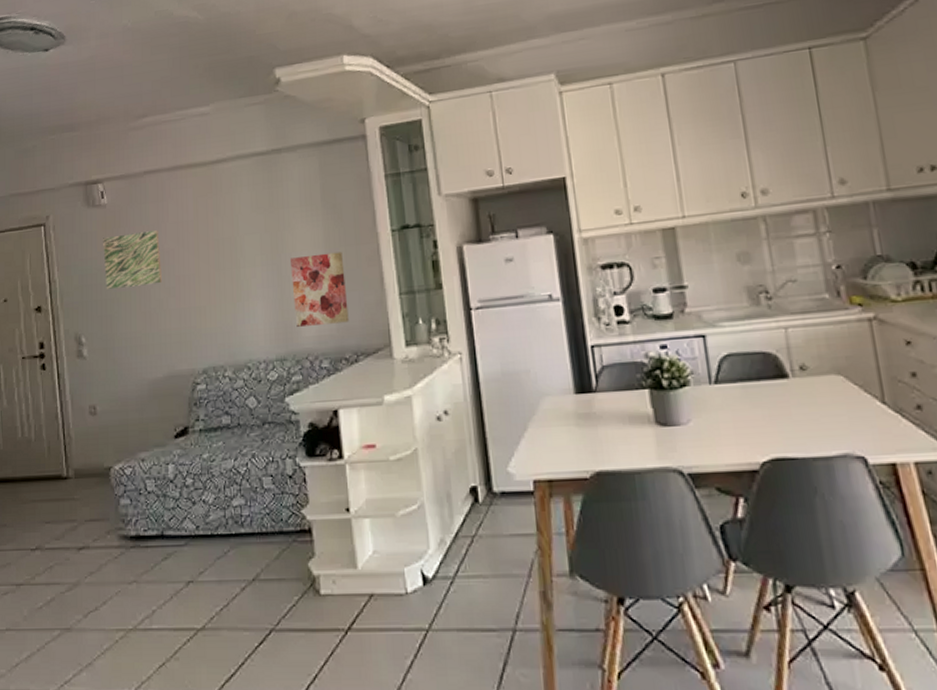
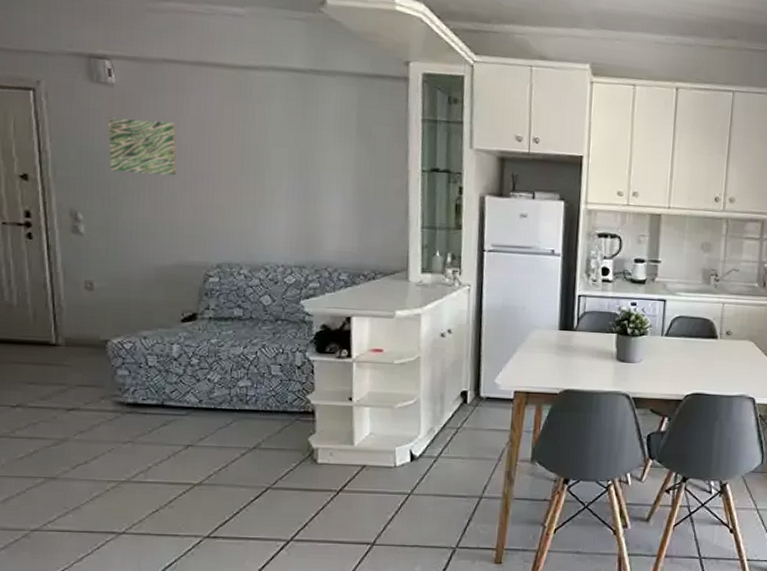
wall art: present [289,251,349,327] -> none [318,177,372,244]

